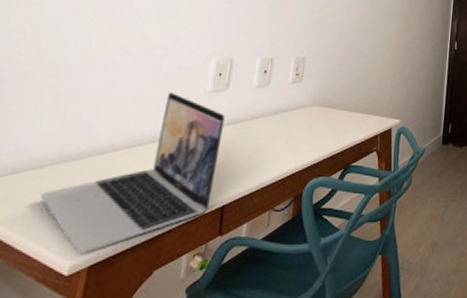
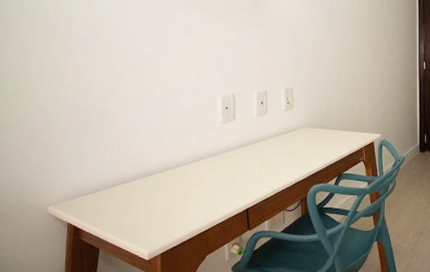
laptop: present [41,92,226,255] -> none [118,125,238,246]

